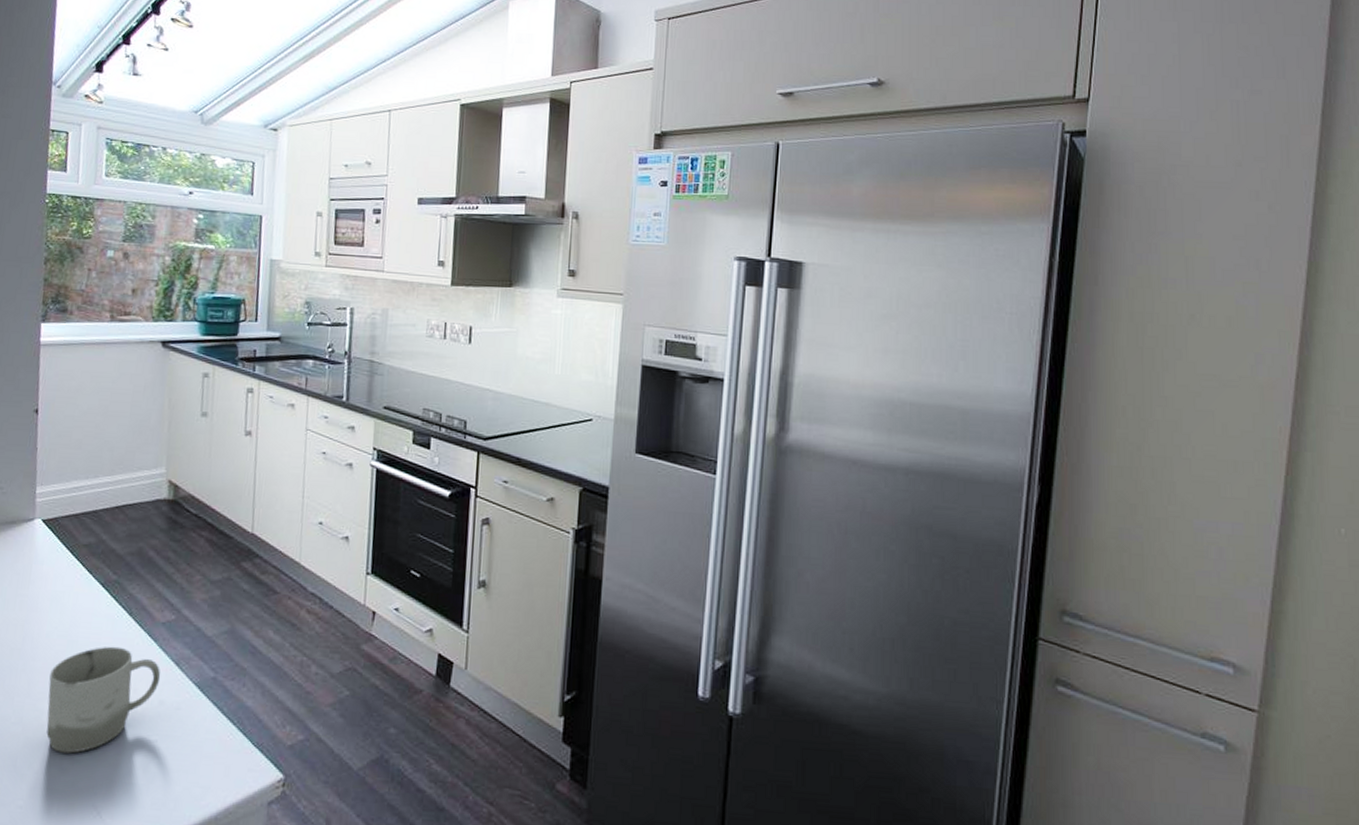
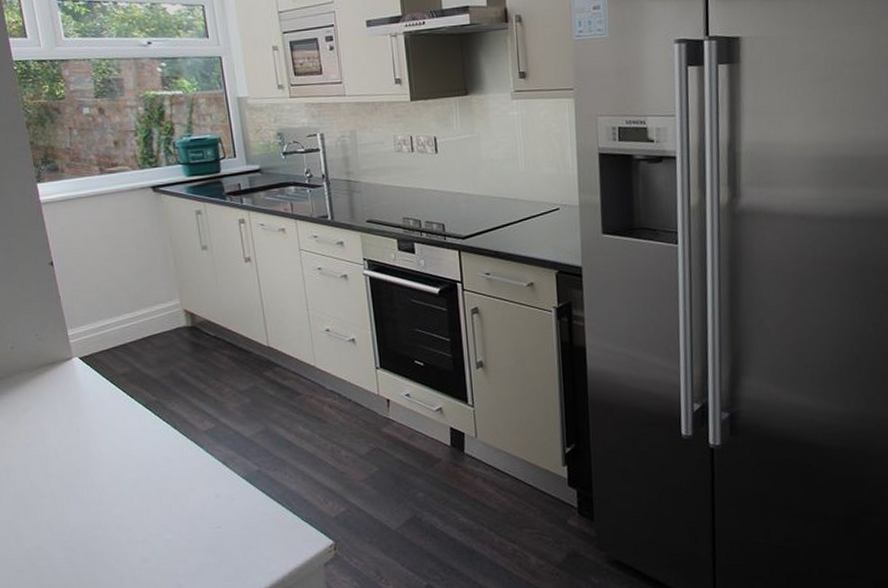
cup: present [46,646,161,754] -> none [116,455,213,546]

